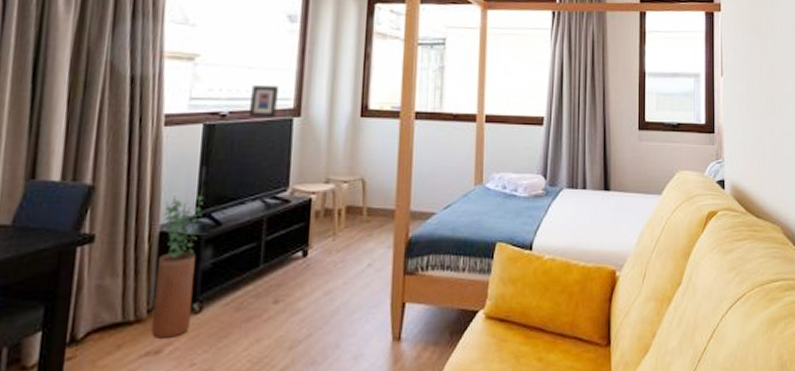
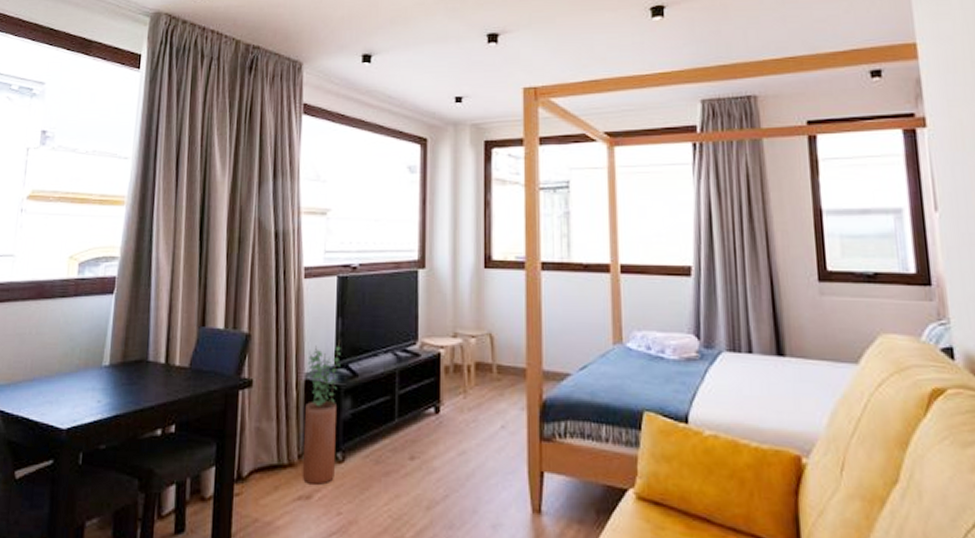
picture frame: present [248,85,278,117] -> none [376,237,403,269]

